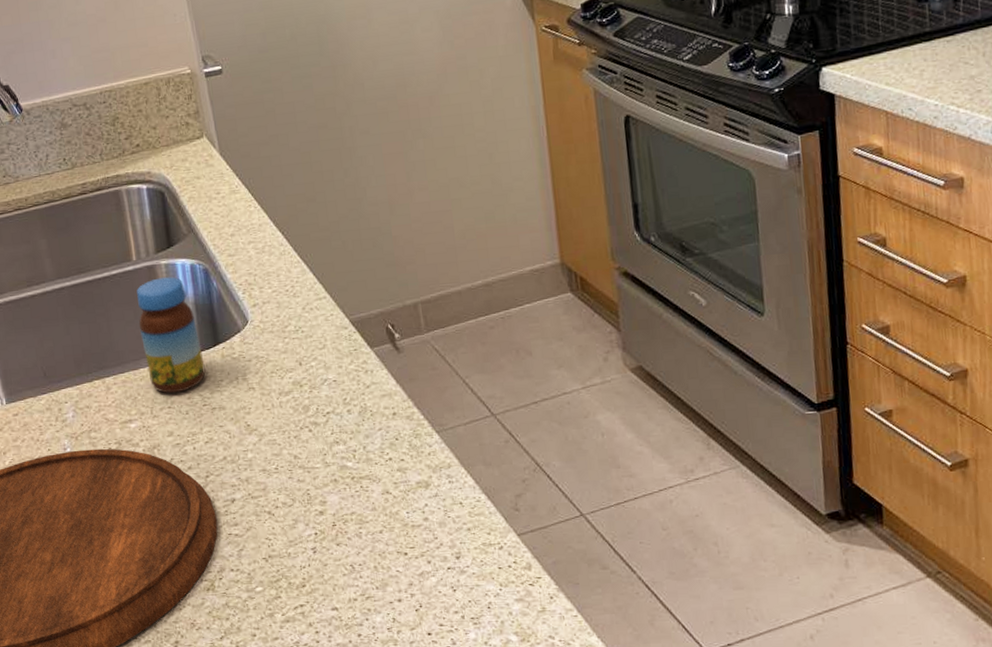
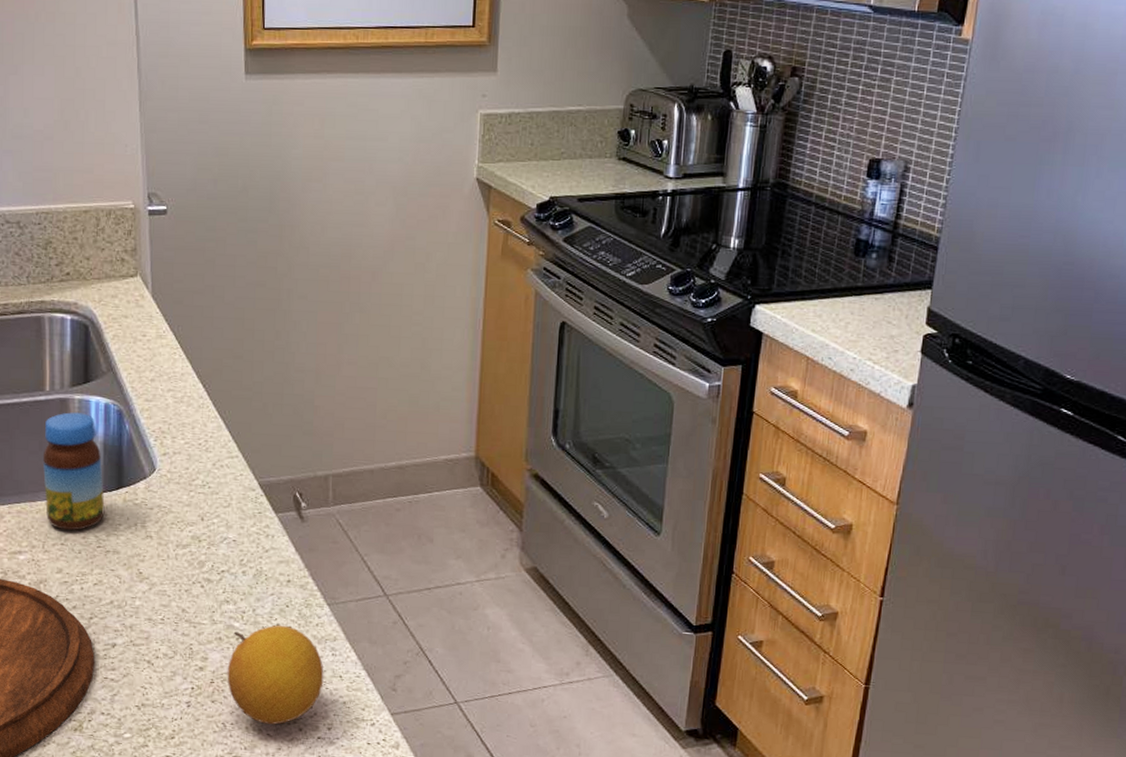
fruit: none [347,458,445,561] -> present [227,624,324,725]

